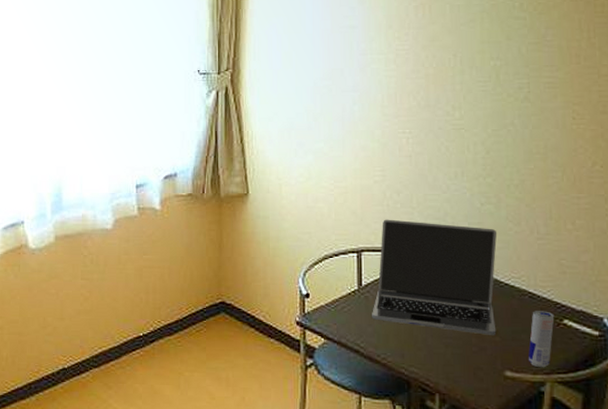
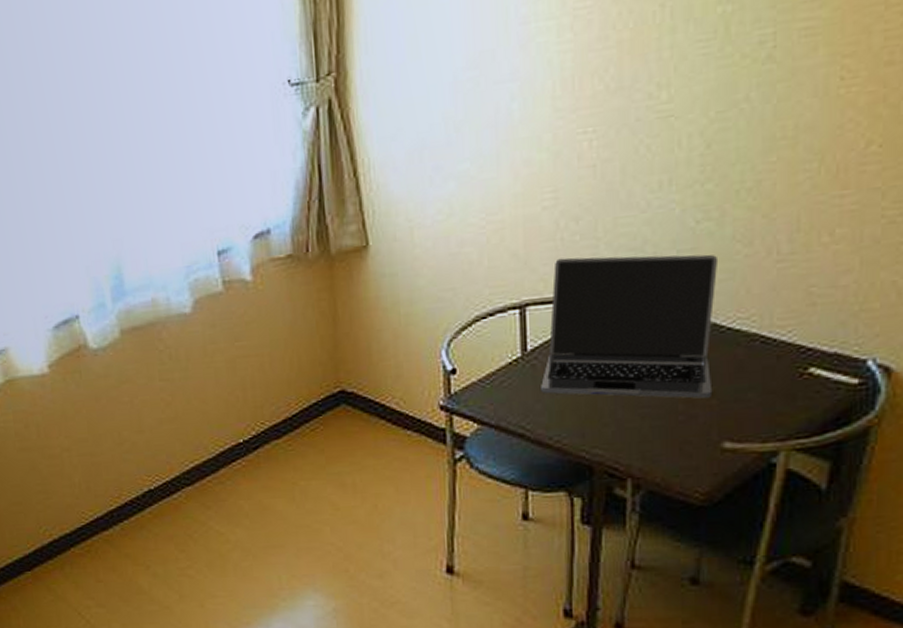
beverage can: present [528,311,555,368] -> none [757,358,796,434]

